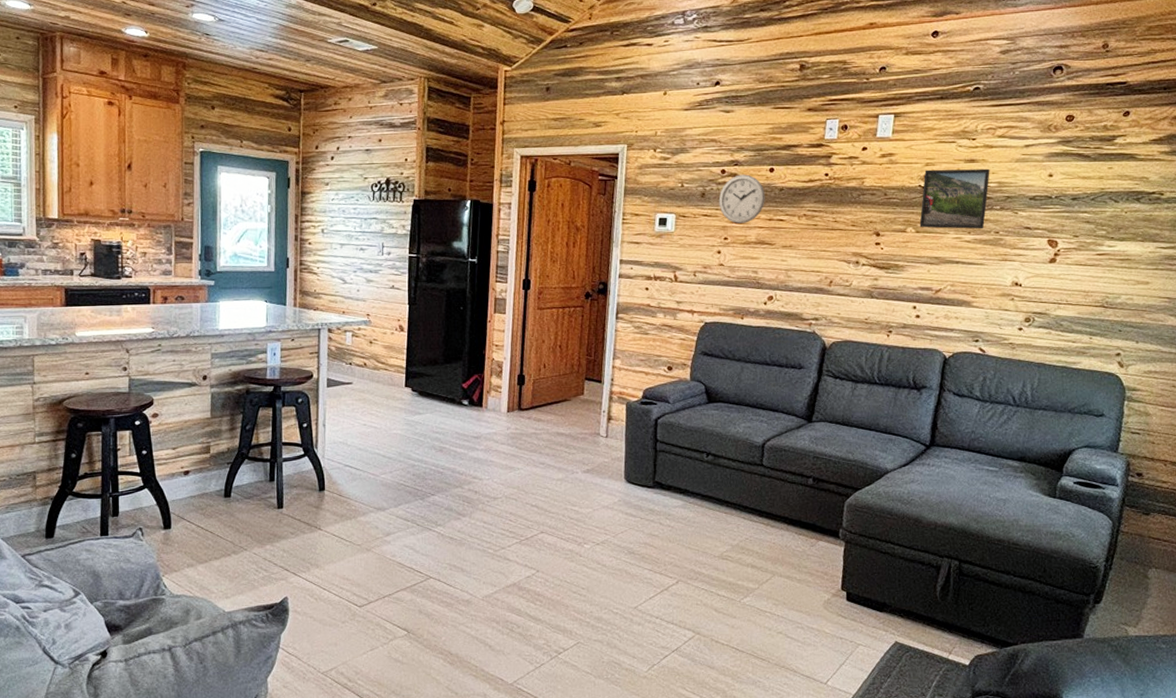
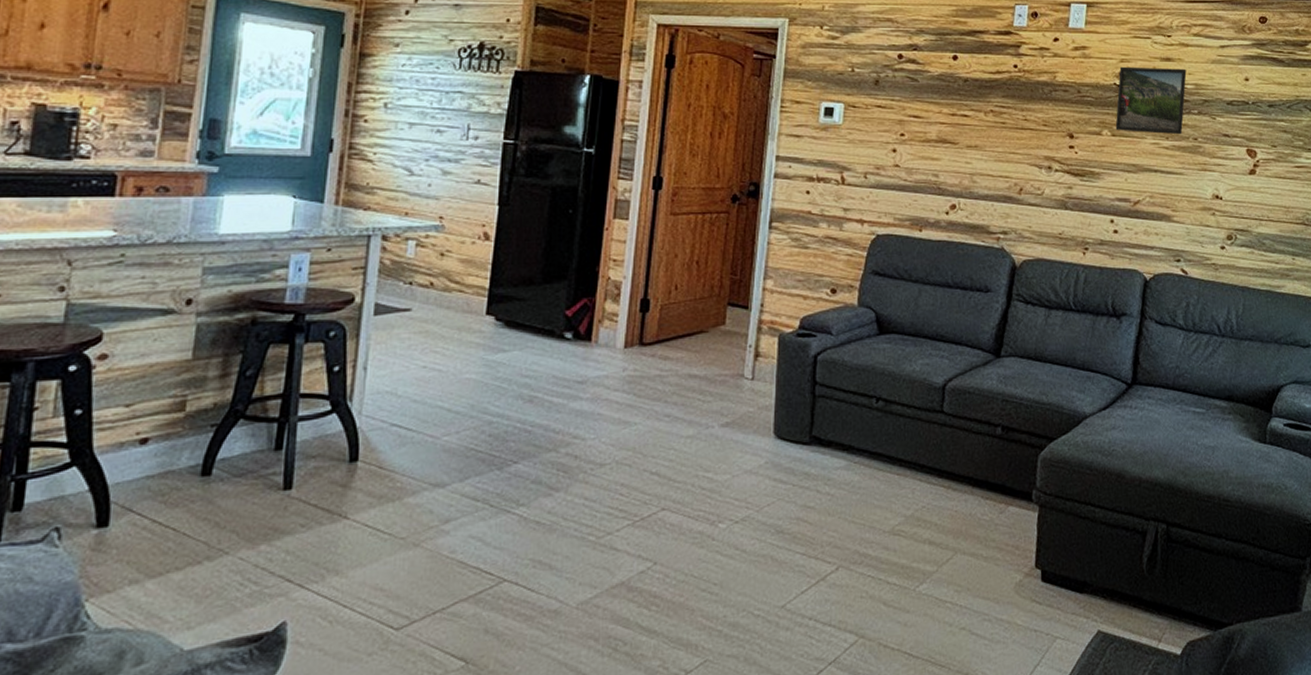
wall clock: present [718,174,765,224] -> none [894,61,948,118]

